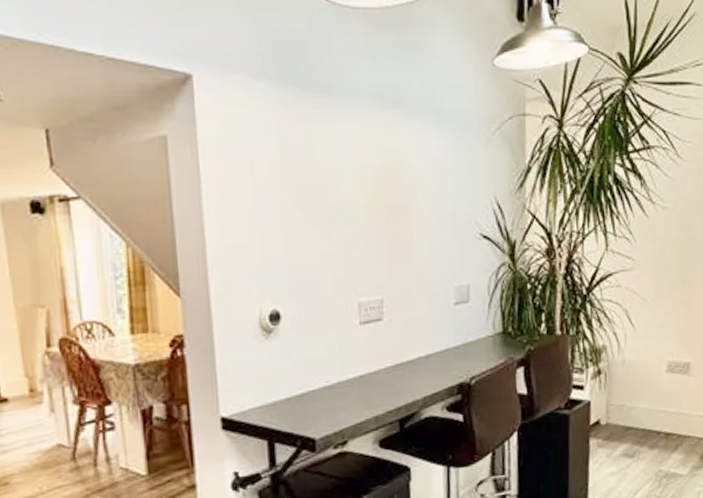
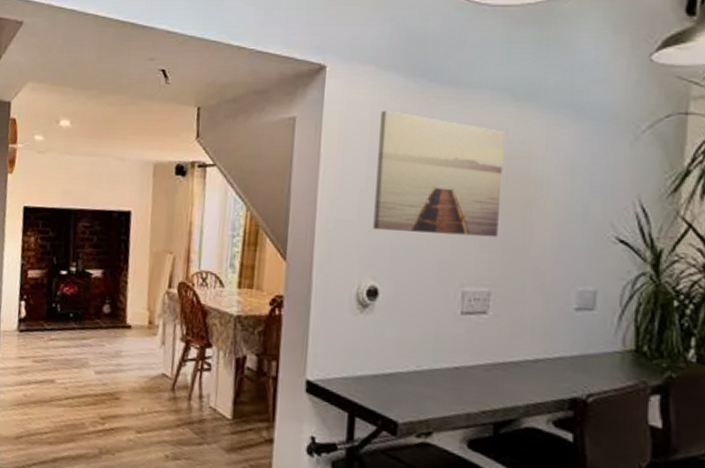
wall art: none [258,123,384,252] -> present [373,110,505,238]

